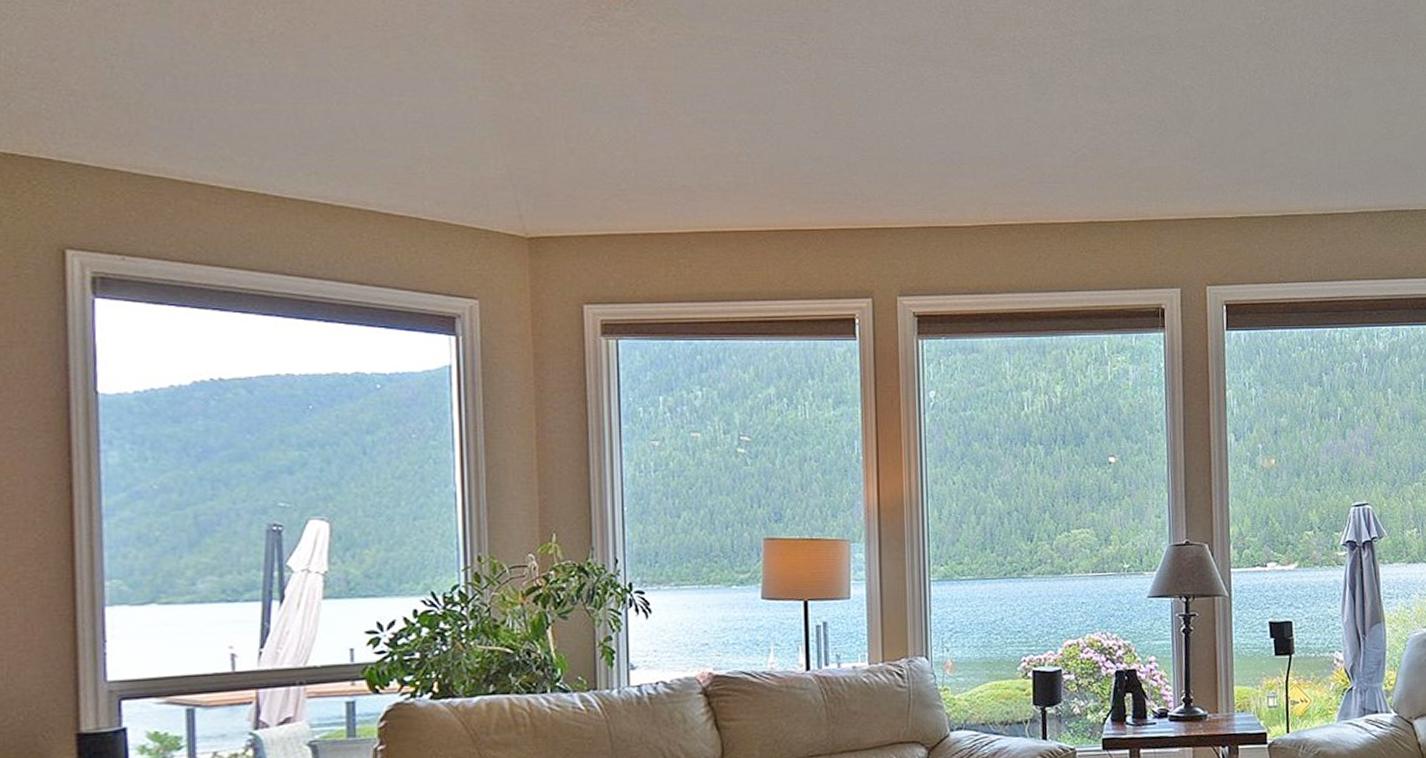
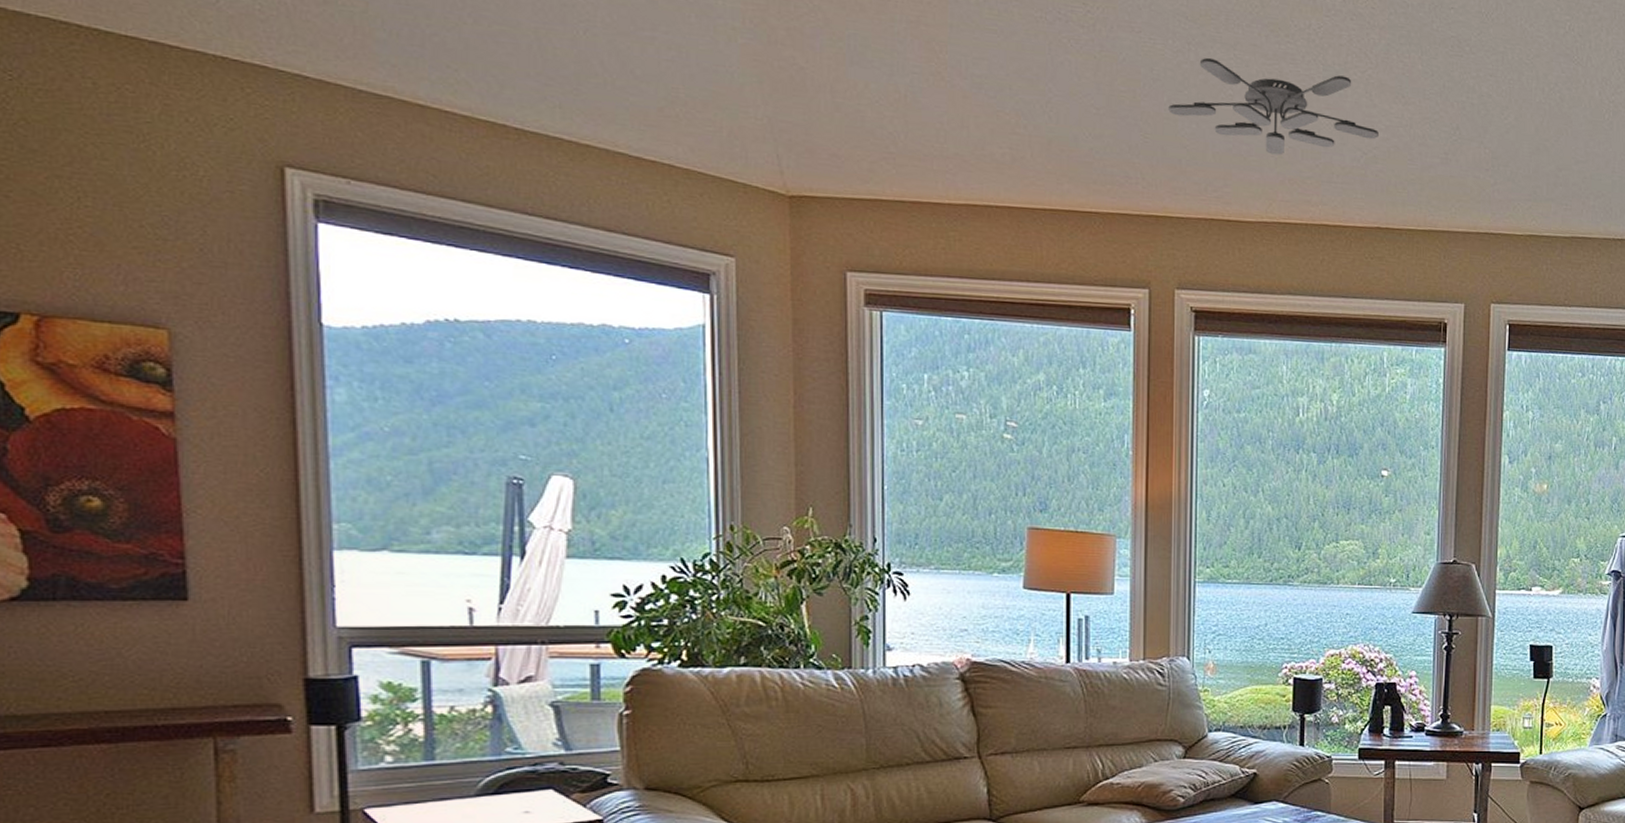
ceiling fan: none [883,75,1086,161] -> present [1168,57,1379,155]

